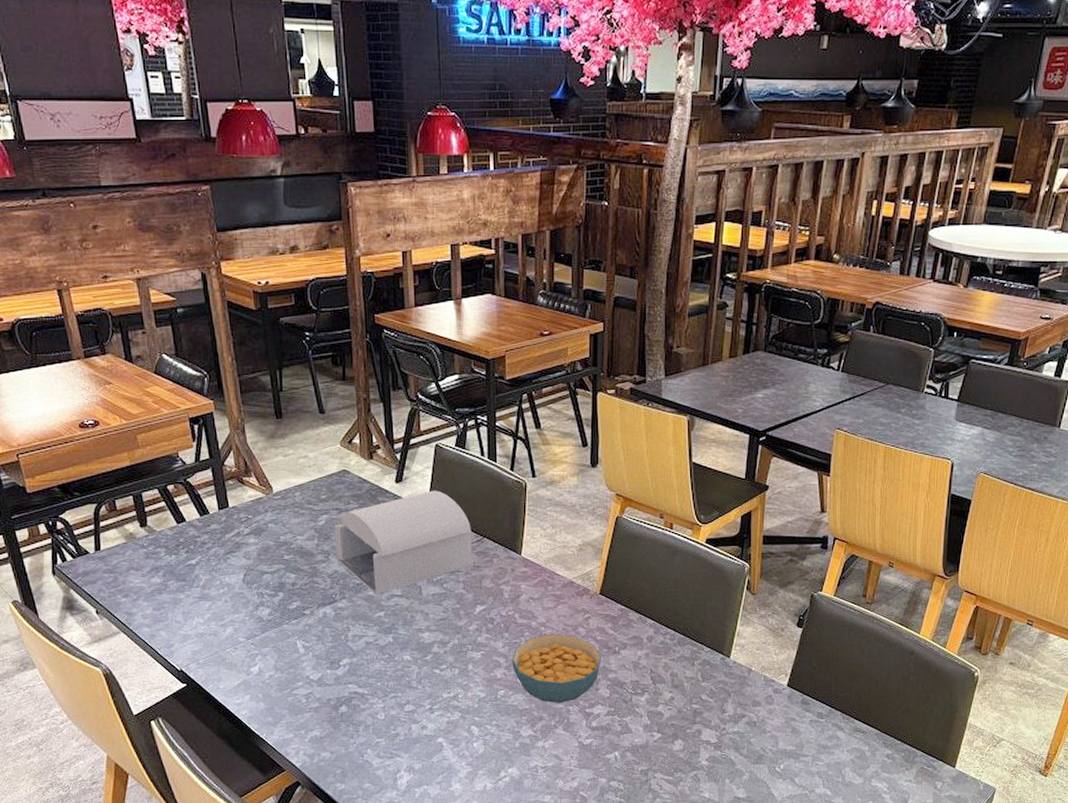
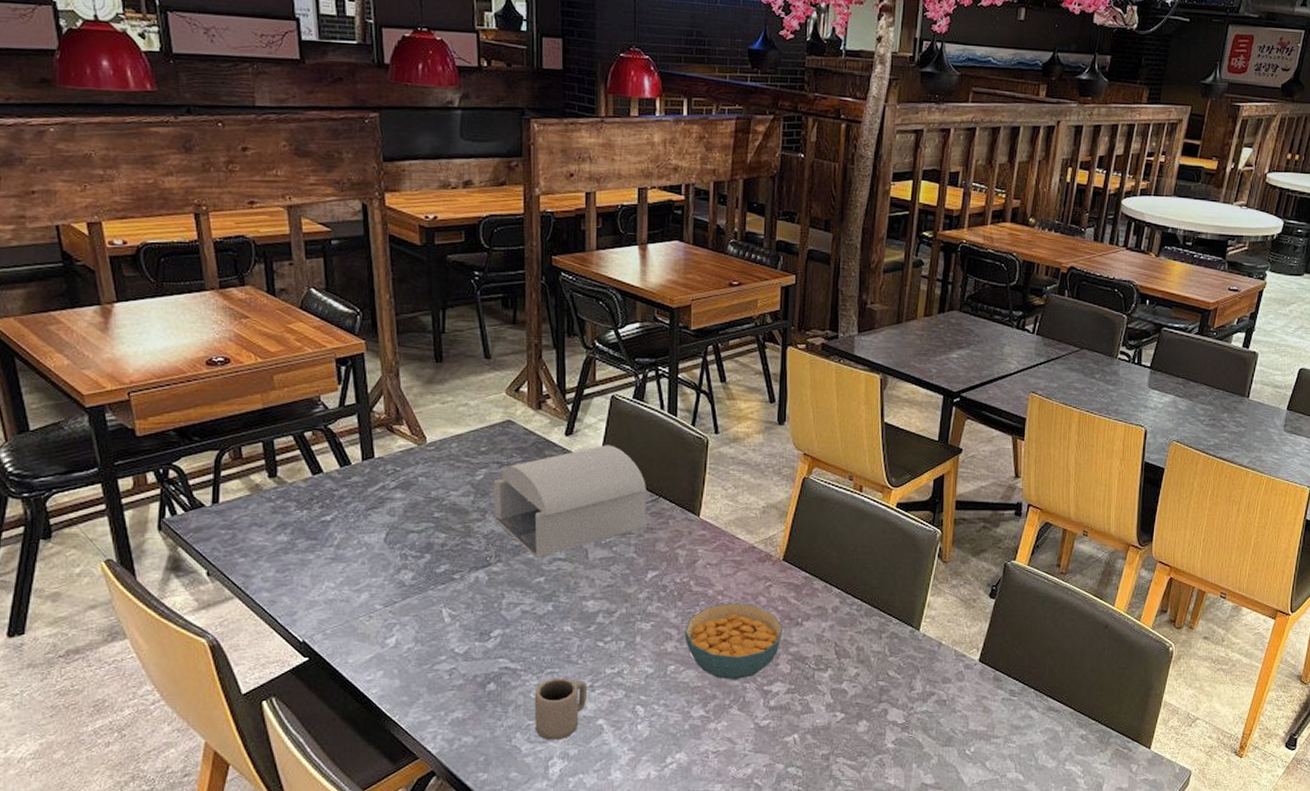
cup: none [381,701,427,756] -> present [534,677,587,740]

